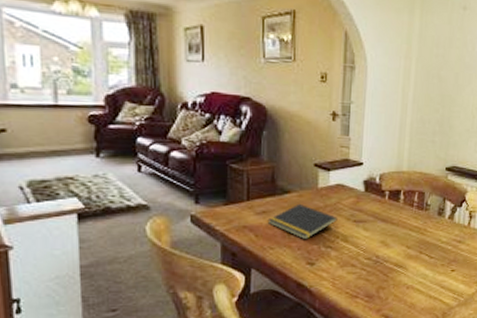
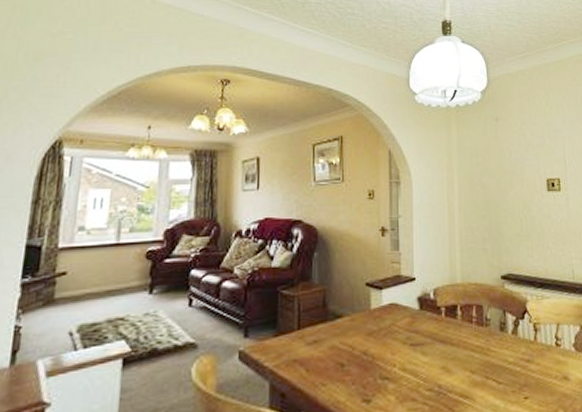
notepad: present [267,203,338,240] -> none [319,328,393,372]

